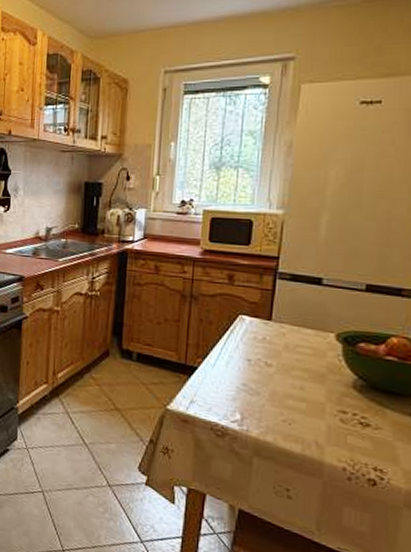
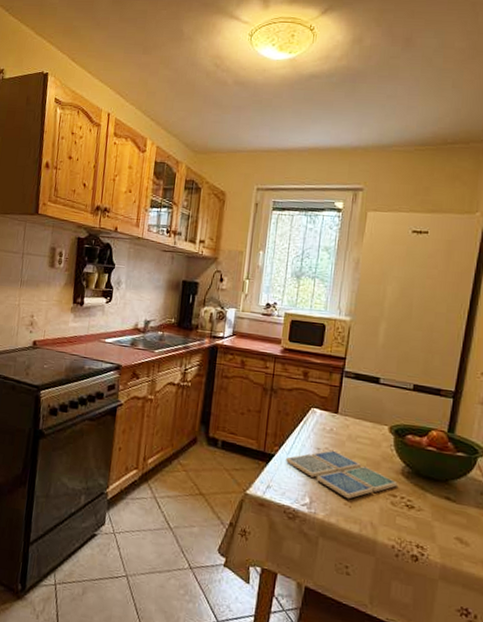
drink coaster: none [211,361,348,416] -> present [286,450,398,499]

